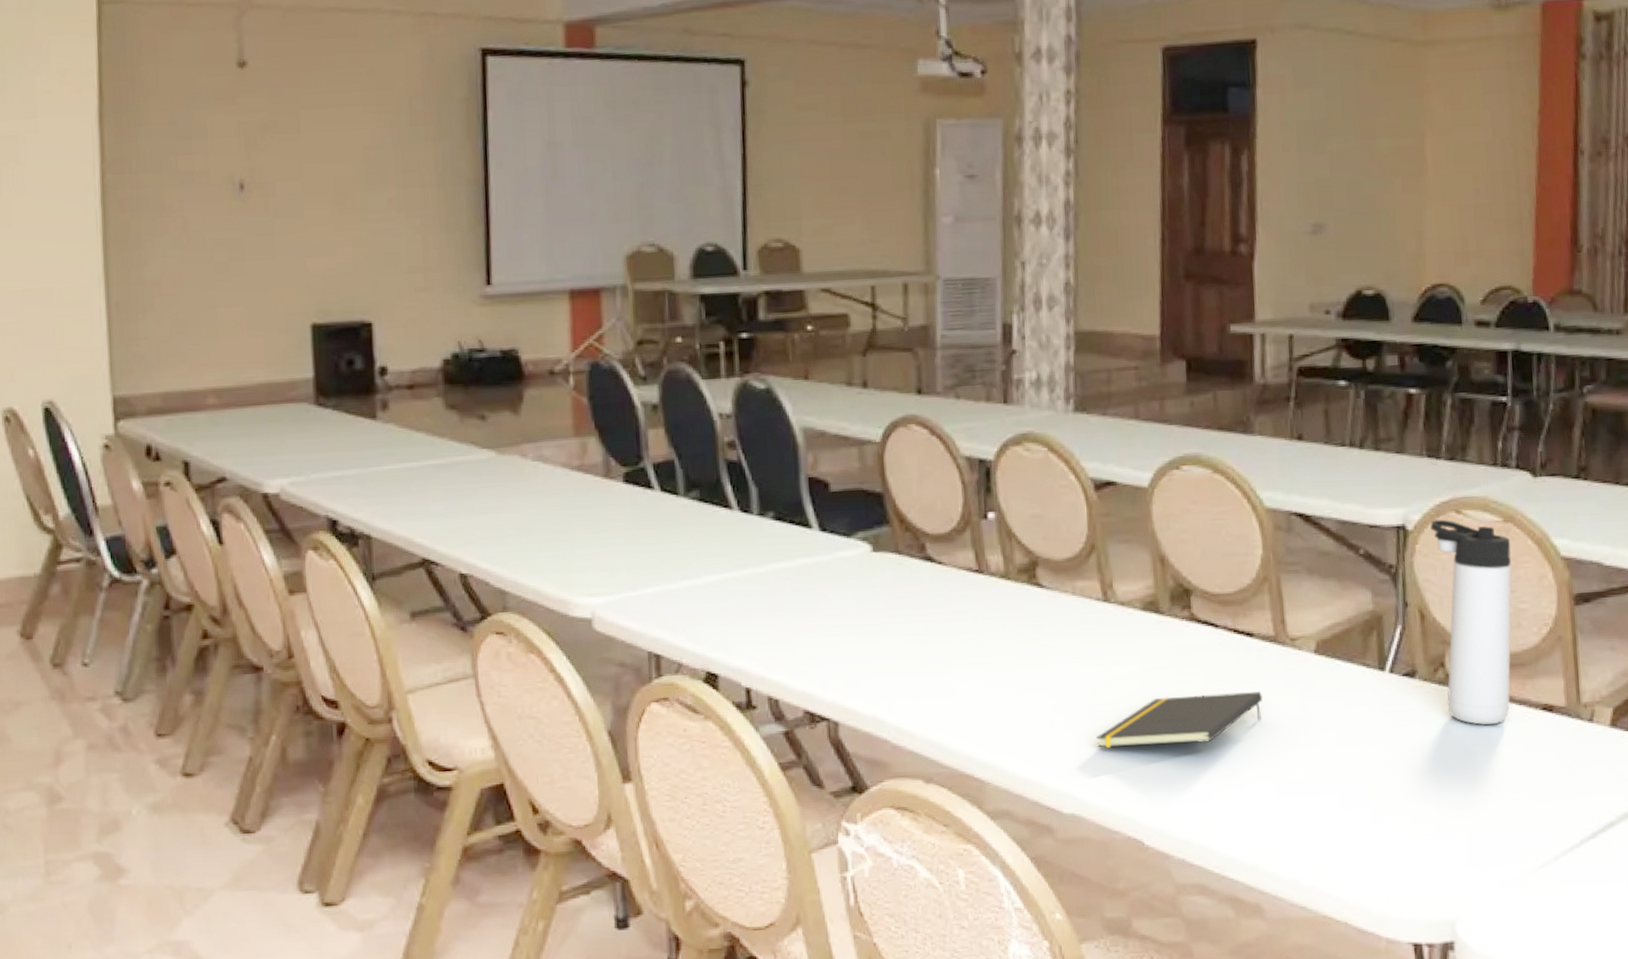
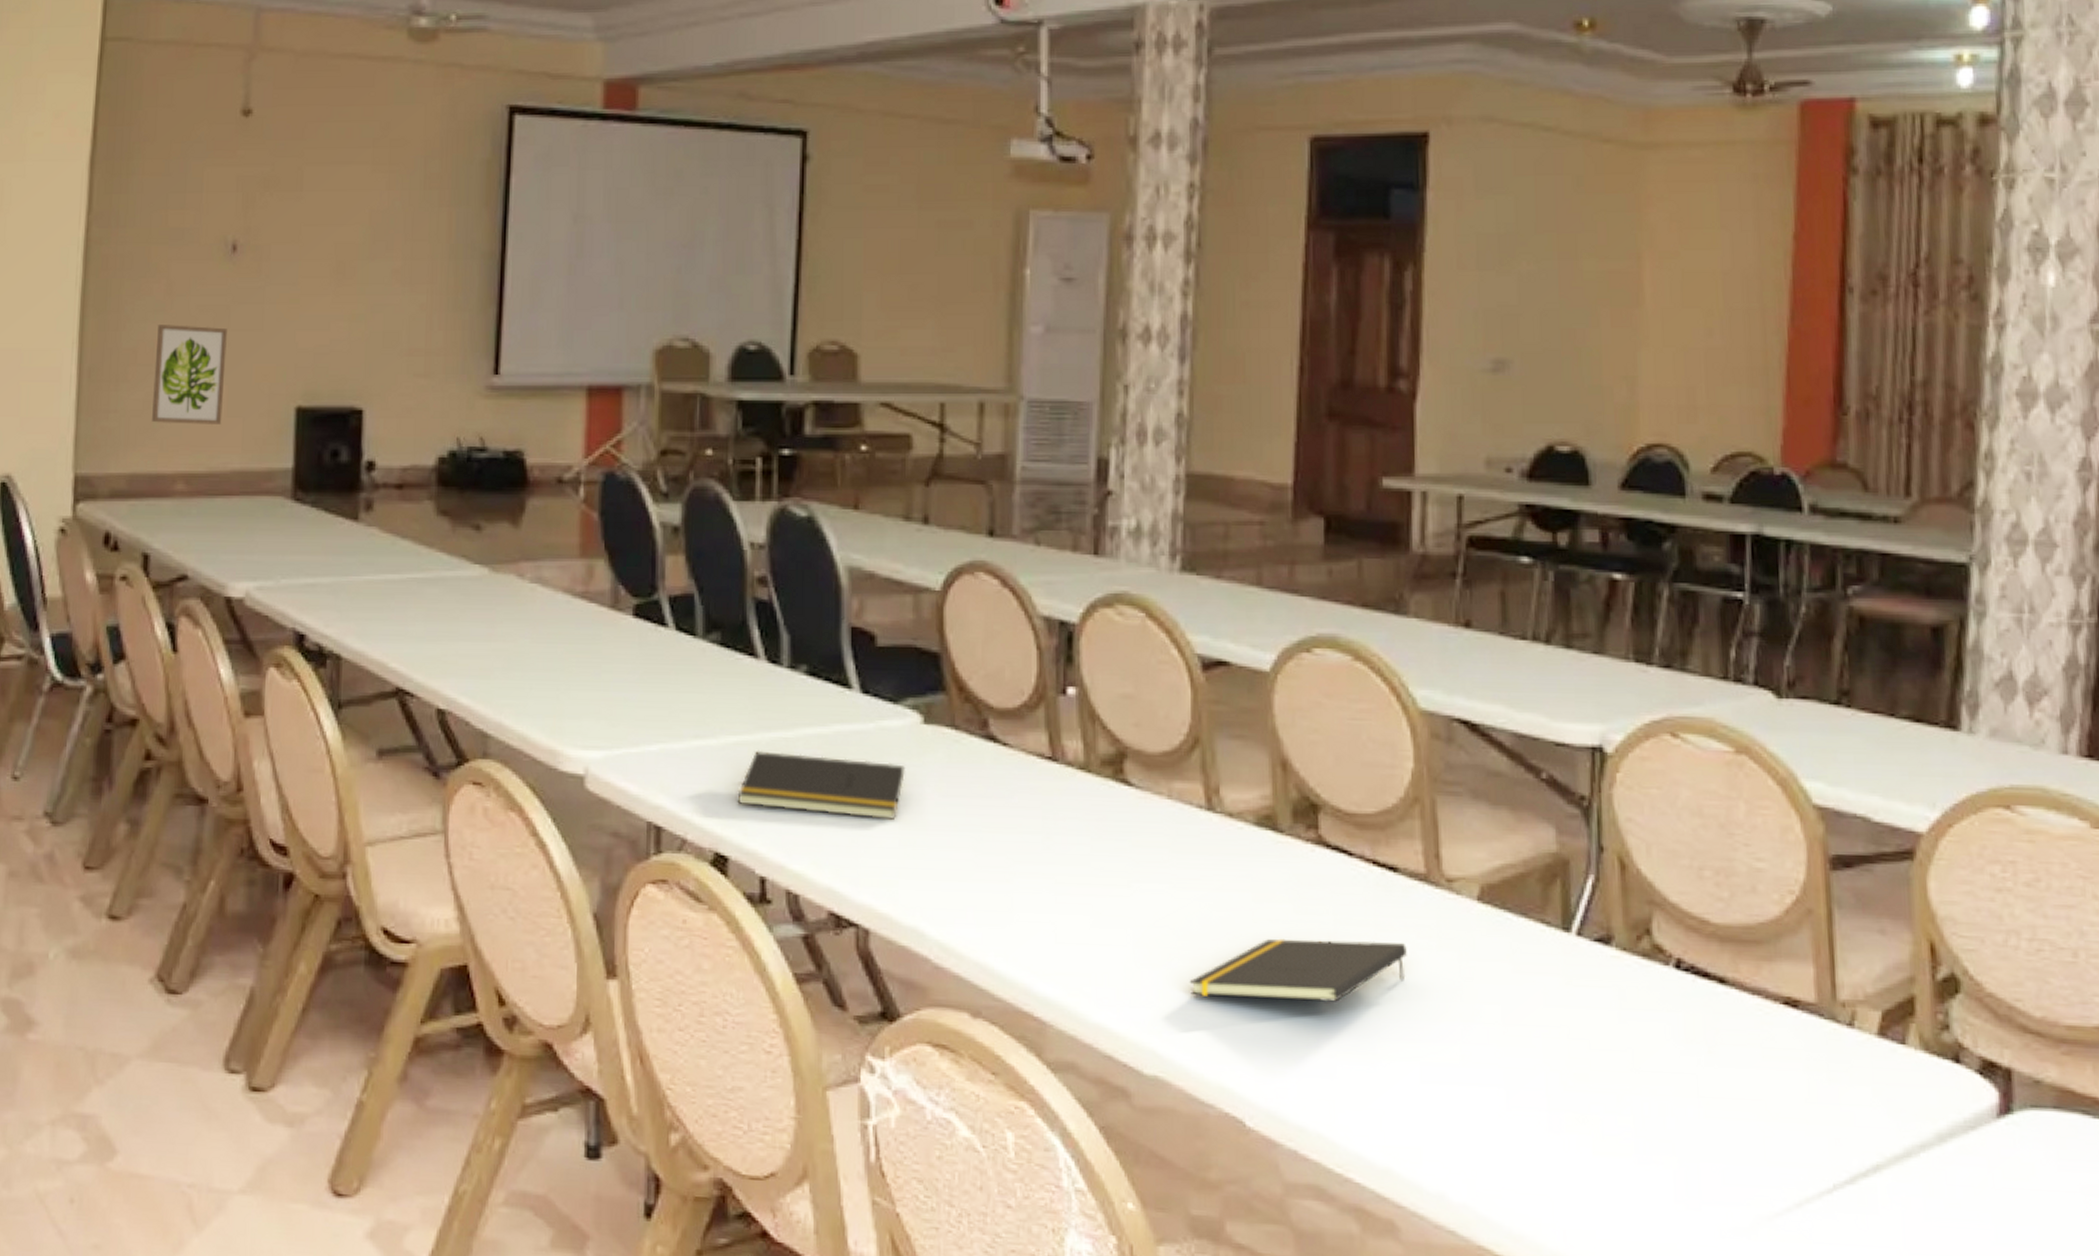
wall art: none [177,258,245,346] -> present [152,325,227,425]
notepad: none [722,585,860,632] -> present [737,750,905,819]
thermos bottle: present [1430,519,1512,725] -> none [1637,742,1745,1017]

